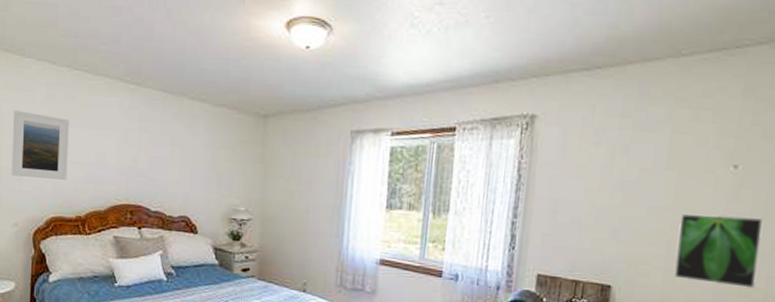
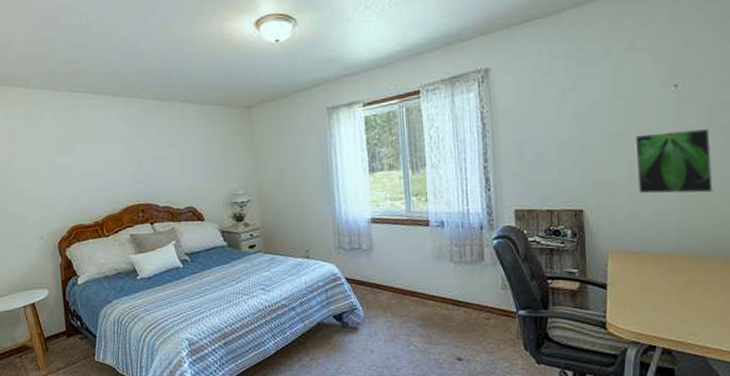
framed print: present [11,110,69,180] -> none [26,136,82,195]

